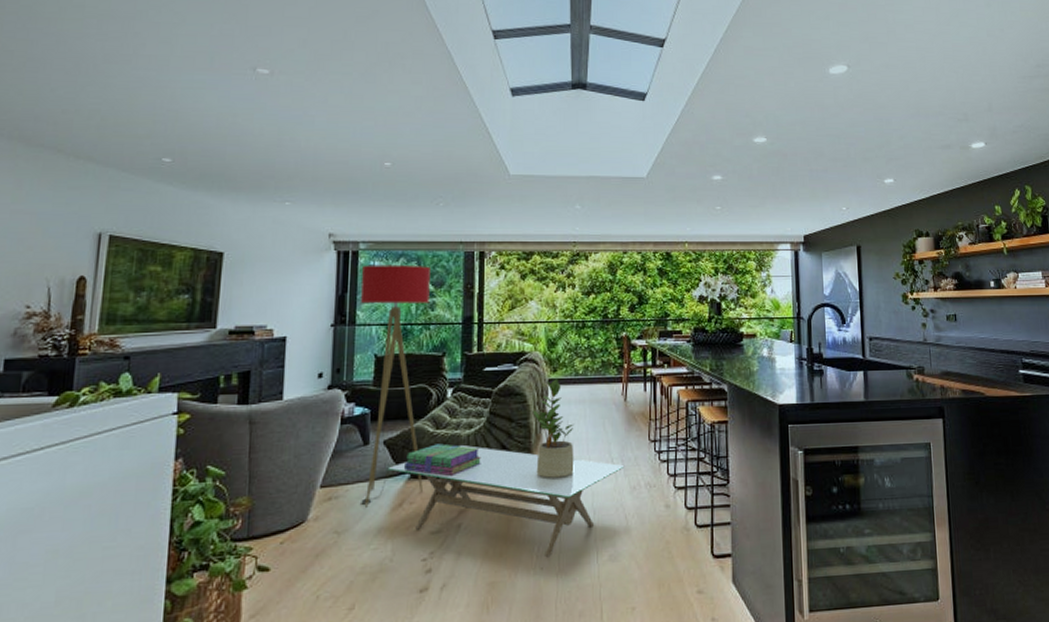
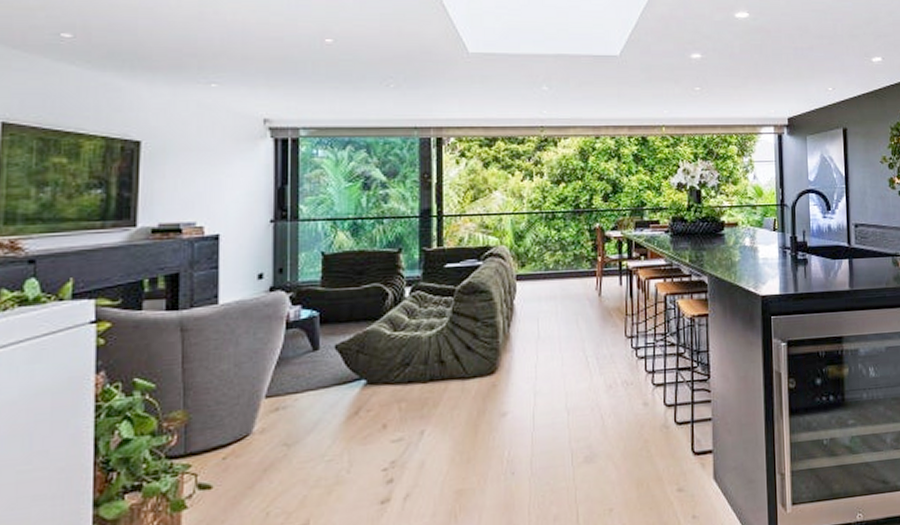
floor lamp: present [360,264,430,508] -> none [302,153,382,417]
coffee table: present [387,445,625,558] -> none [341,347,600,462]
stack of books: present [405,443,481,476] -> none [360,346,445,380]
potted plant: present [532,379,574,478] -> none [499,274,546,380]

